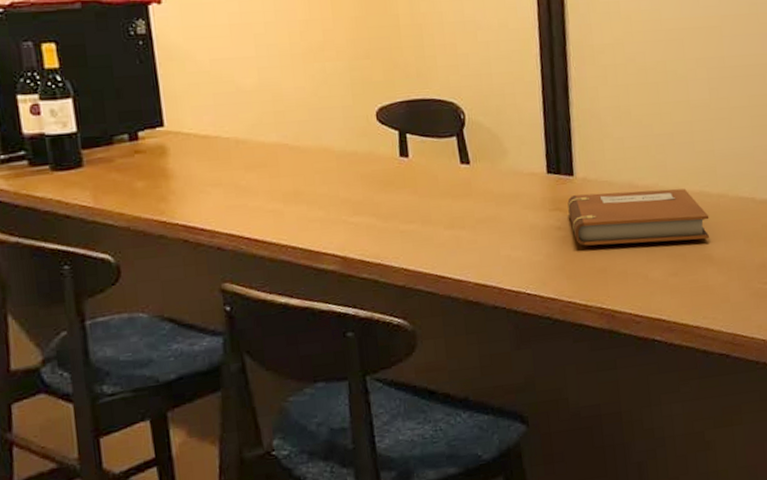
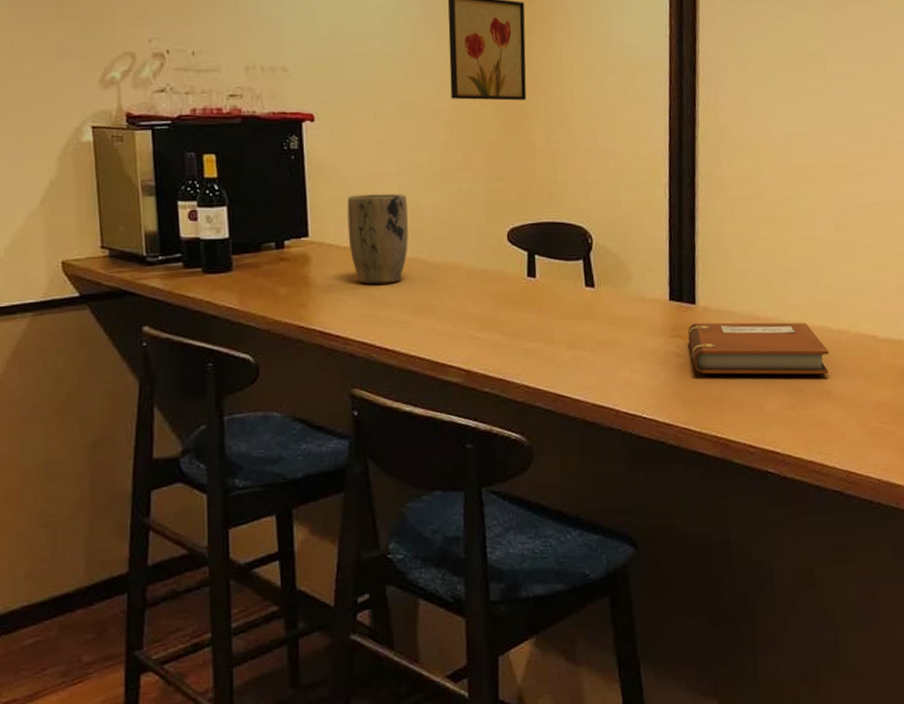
plant pot: none [203,76,272,174] -> present [347,193,408,285]

